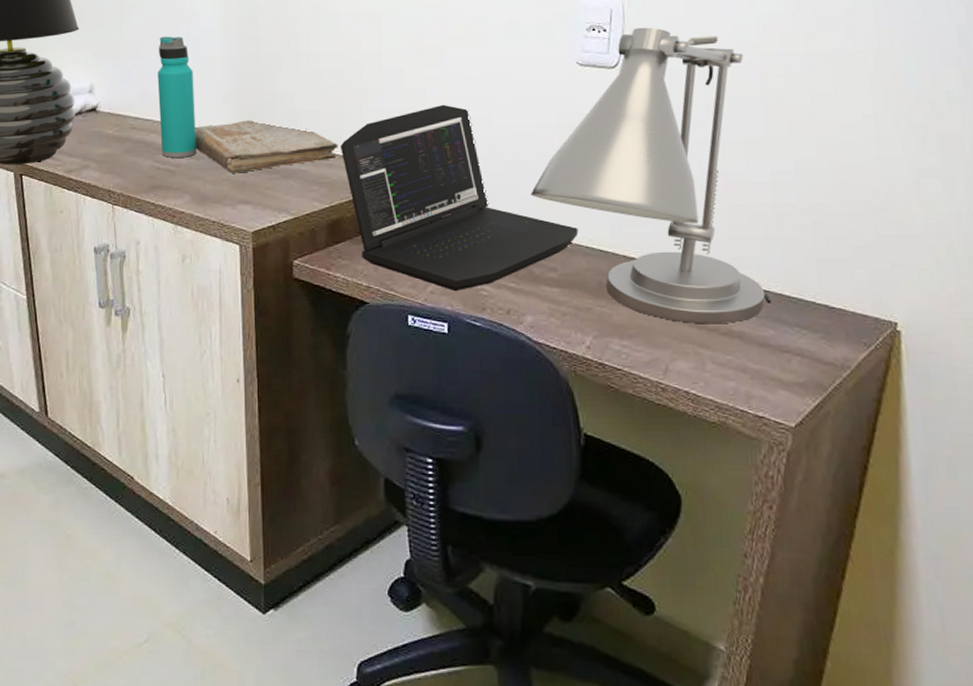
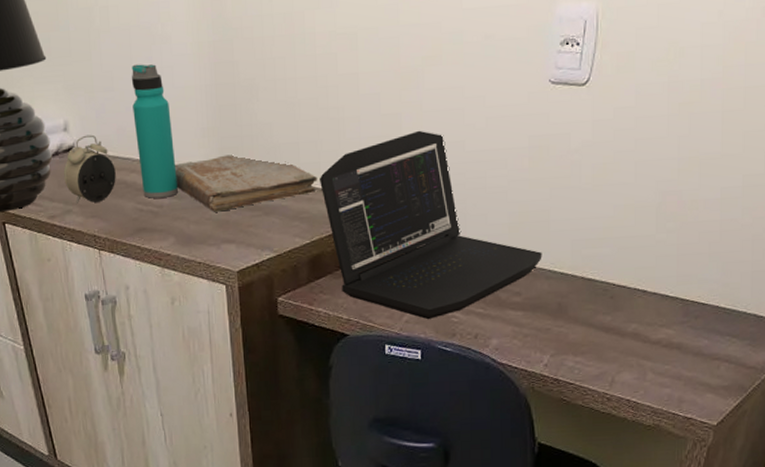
alarm clock: none [85,97,136,160] -> present [64,134,116,204]
desk lamp: present [531,27,772,324] -> none [500,39,709,338]

